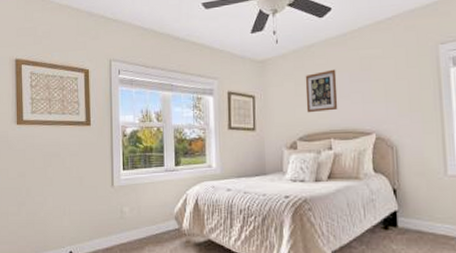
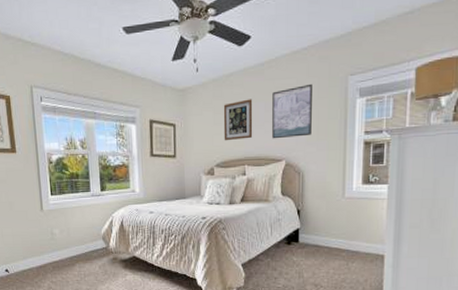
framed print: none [357,53,403,111] -> present [272,83,312,139]

